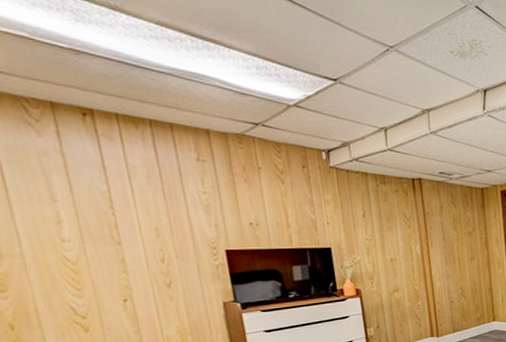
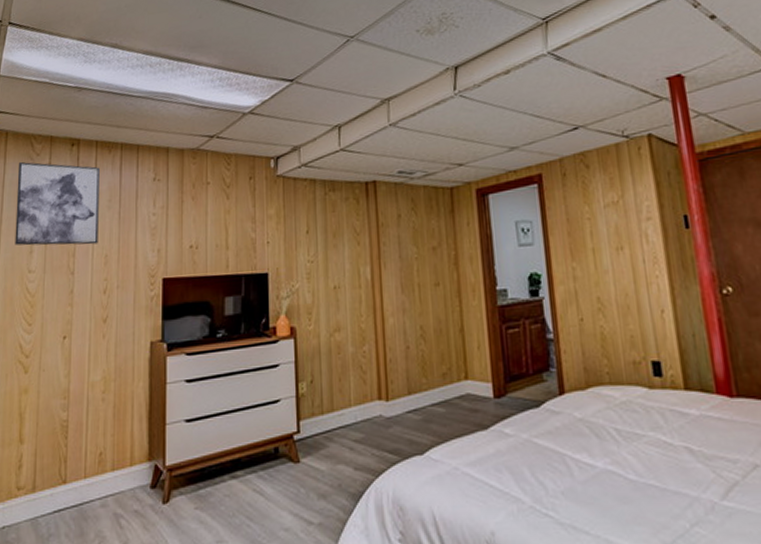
wall art: none [12,126,144,218] -> present [15,161,100,246]

